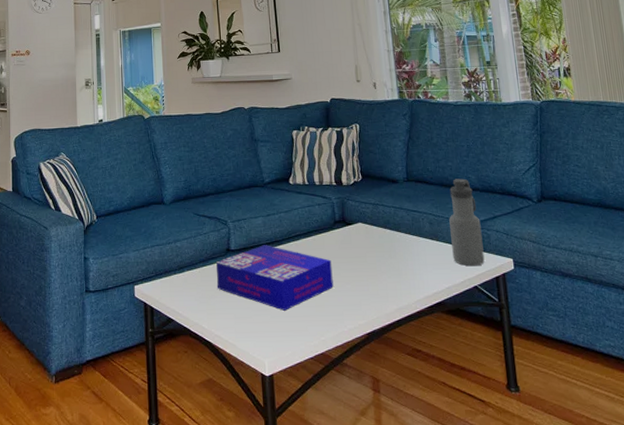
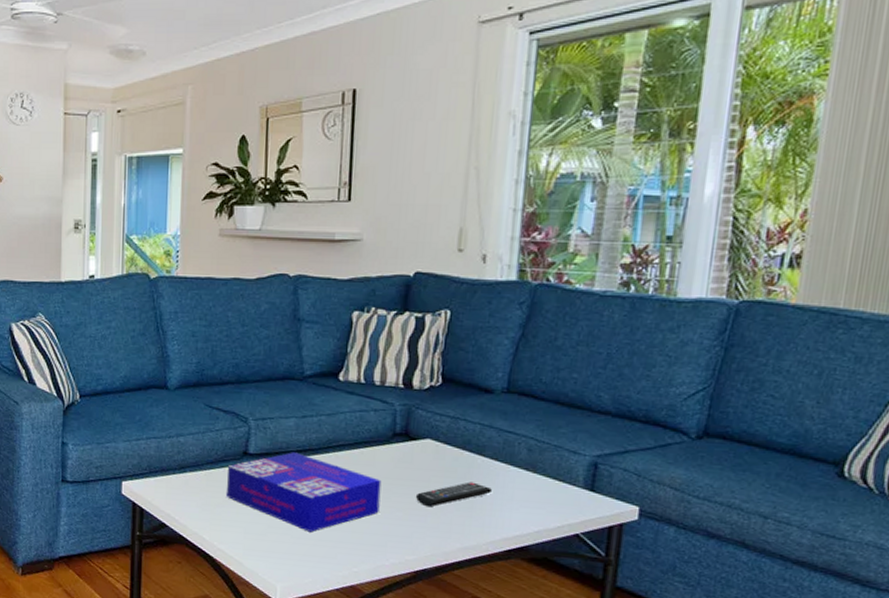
remote control: none [357,253,411,277] -> present [415,482,492,506]
water bottle: present [449,178,485,267] -> none [552,396,604,511]

